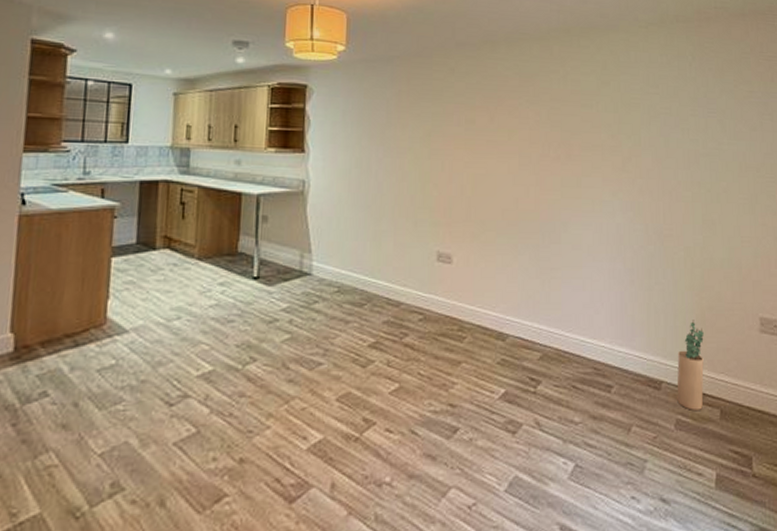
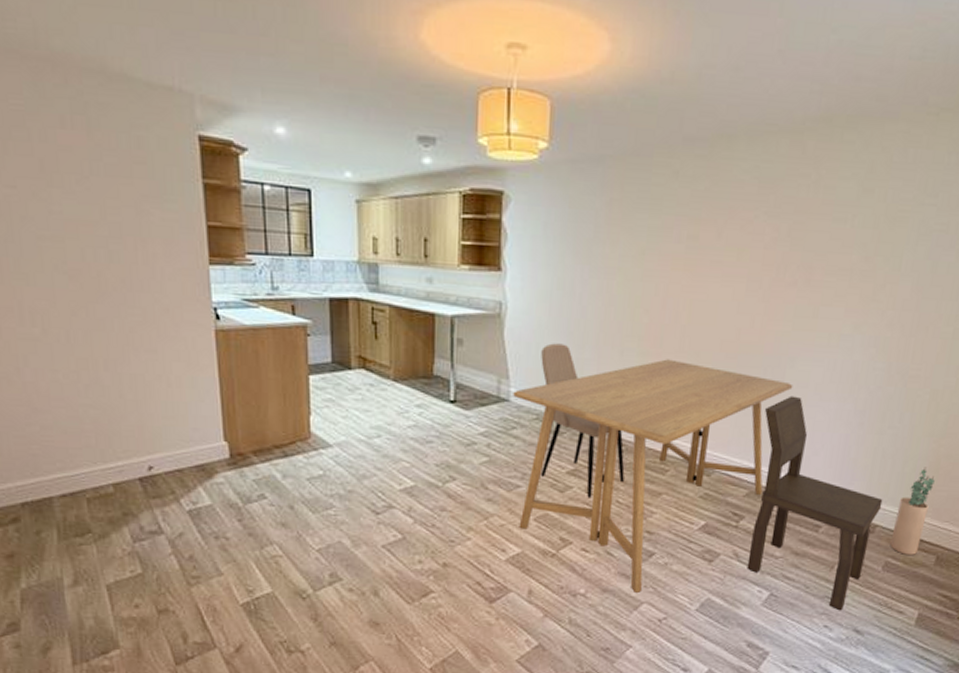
dining table: none [315,228,569,476] -> present [513,359,793,593]
dining chair: none [341,217,424,372] -> present [540,343,625,498]
dining chair: none [546,258,663,479] -> present [747,395,883,611]

